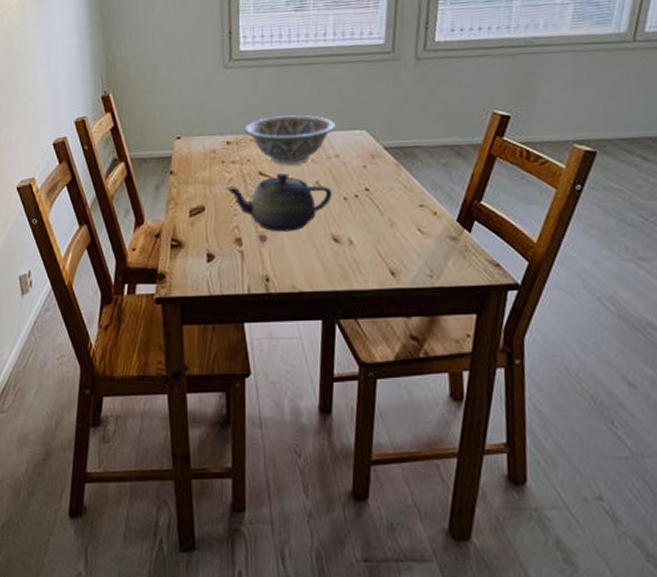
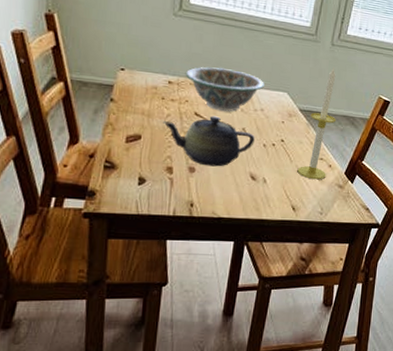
candle: none [391,86,436,234] -> present [297,66,337,180]

